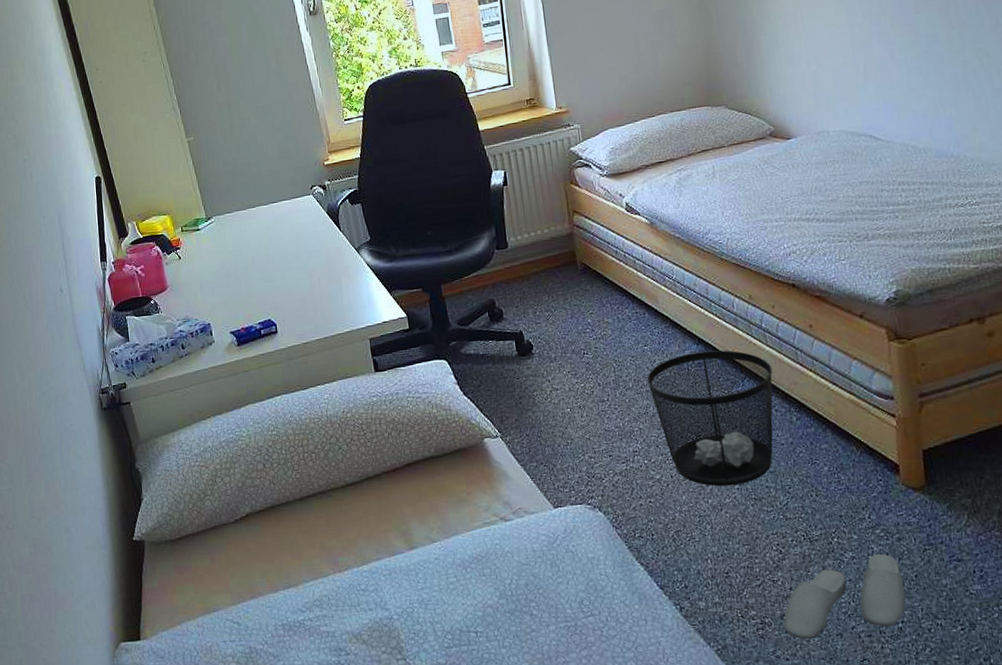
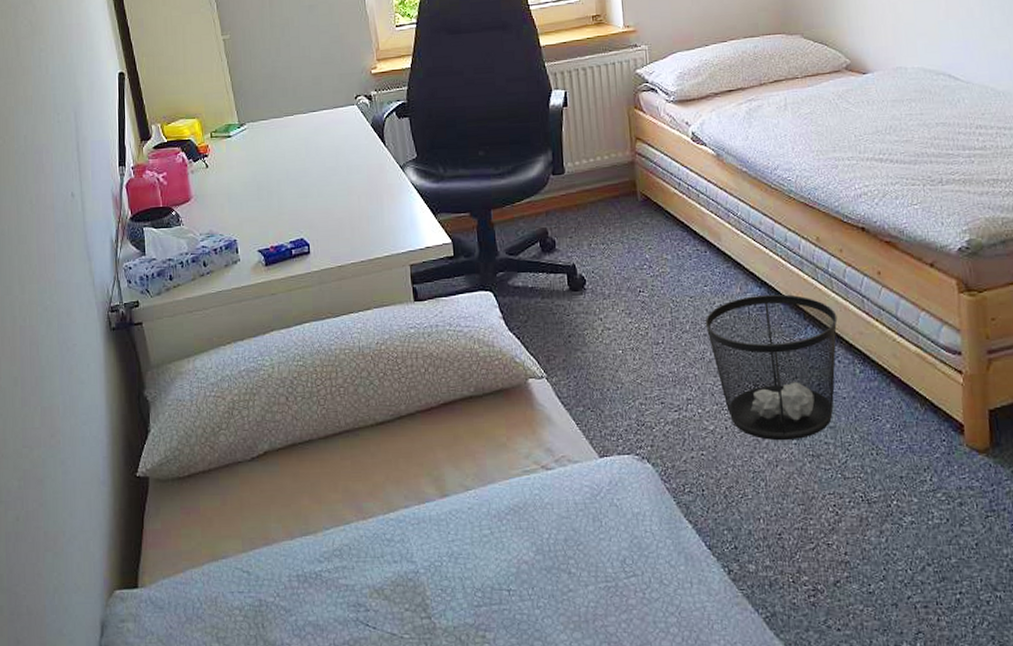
slippers: present [783,554,906,640] -> none [836,520,965,609]

